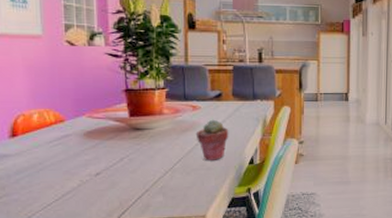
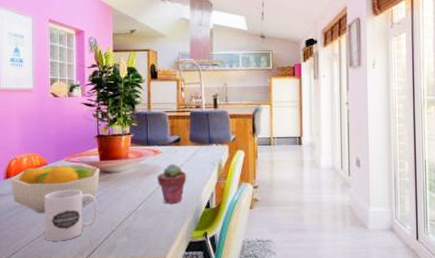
fruit bowl: none [18,121,130,174] -> present [11,165,100,213]
mug: none [62,148,128,204] -> present [44,189,98,241]

